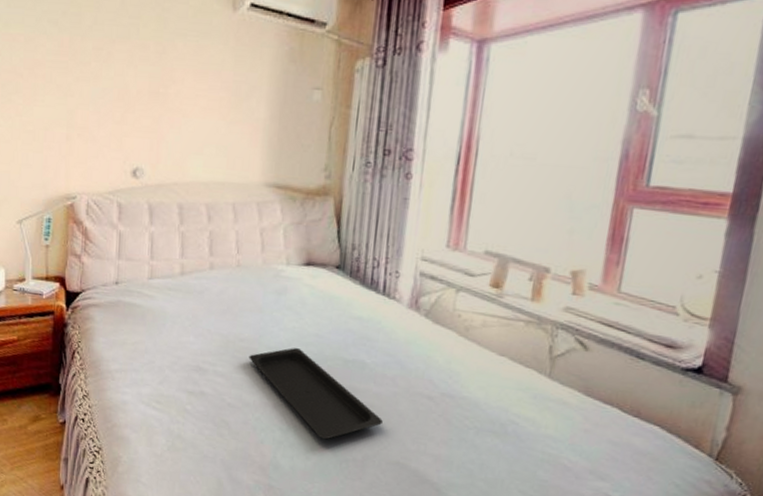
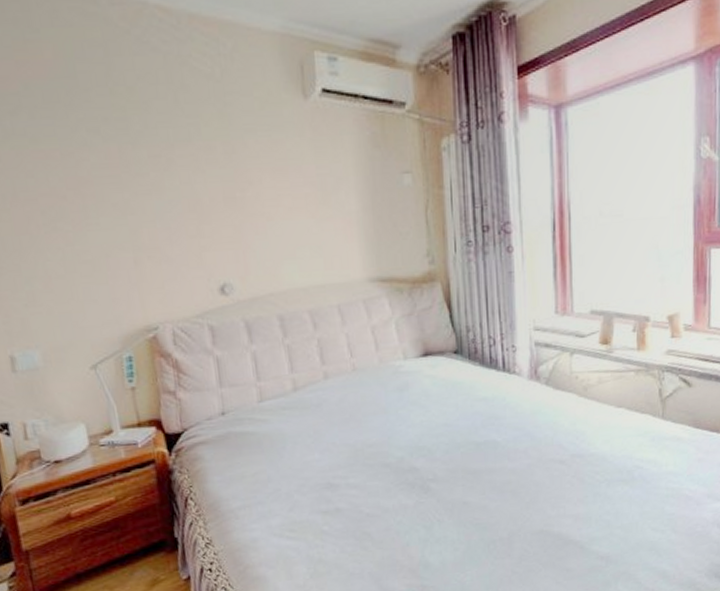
serving tray: present [248,348,383,440] -> none [380,442,522,527]

